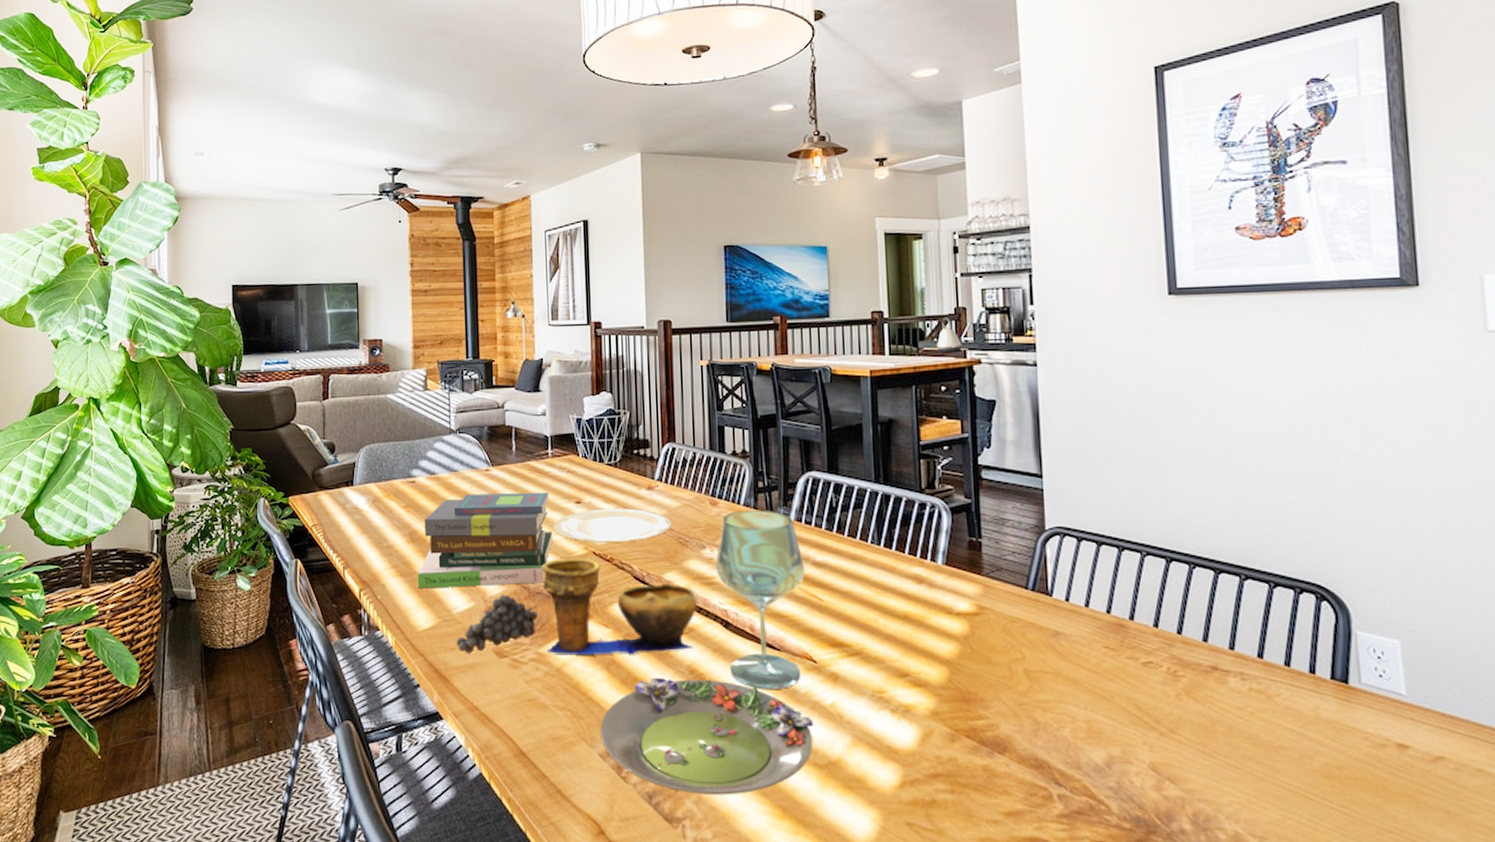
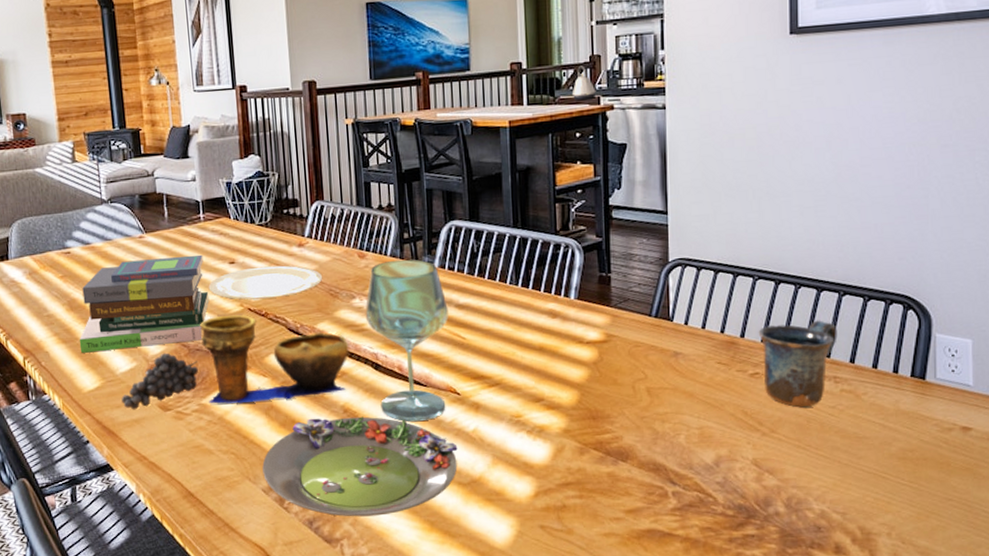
mug: none [1149,606,1241,706] -> present [758,320,837,408]

